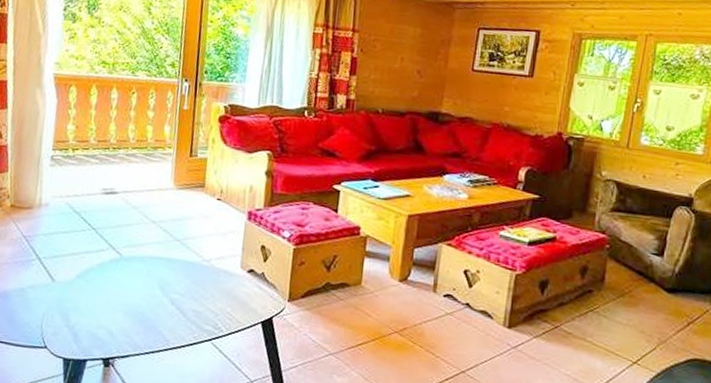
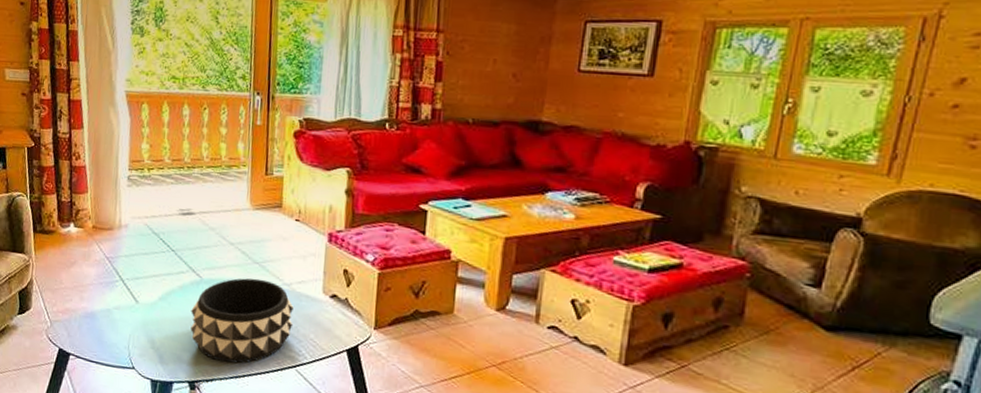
decorative bowl: none [107,255,212,339] -> present [190,278,294,364]

